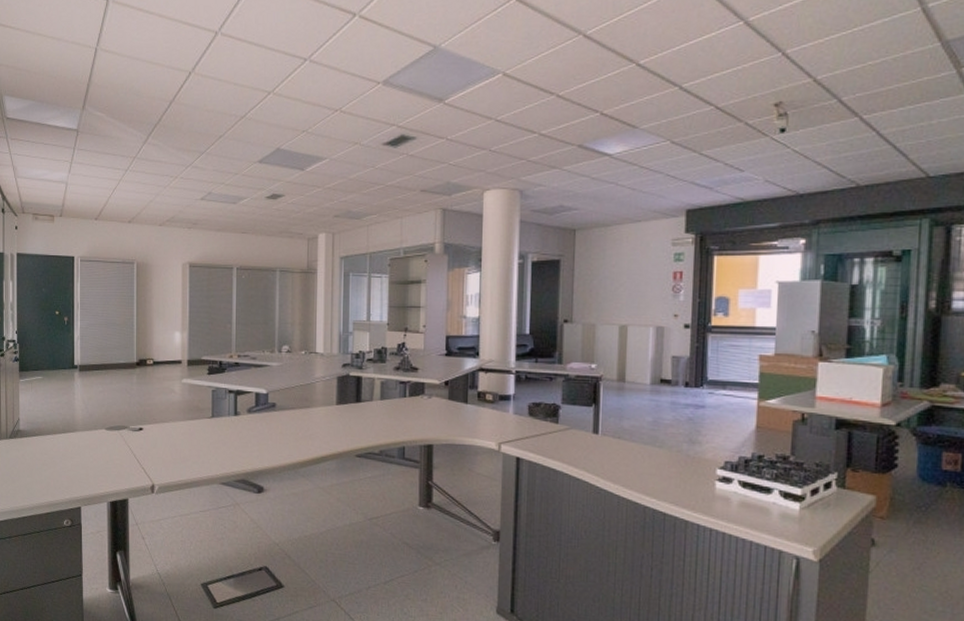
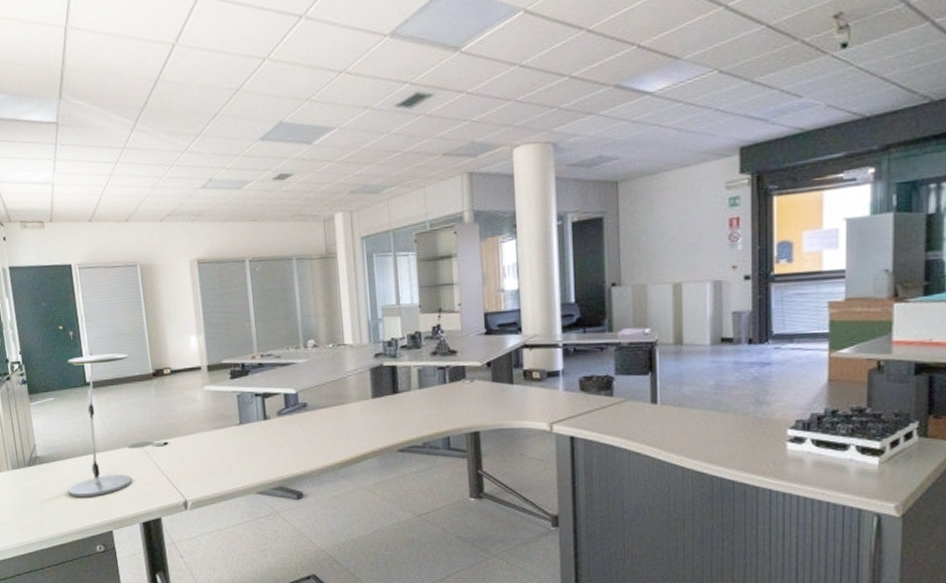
desk lamp: none [44,339,116,473] -> present [67,353,133,498]

